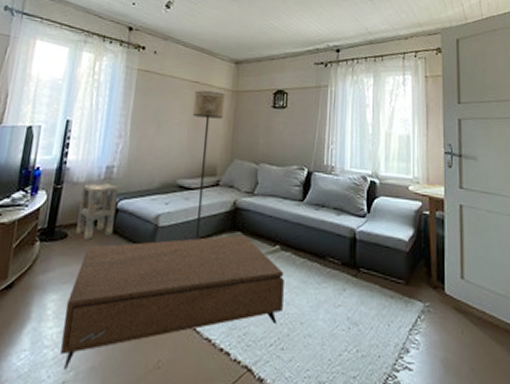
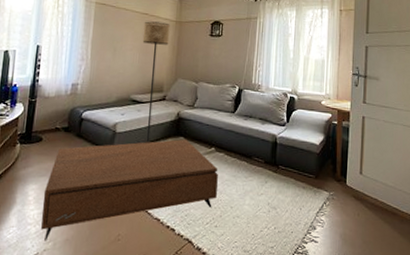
side table: present [76,183,118,239] -> none [49,97,82,142]

